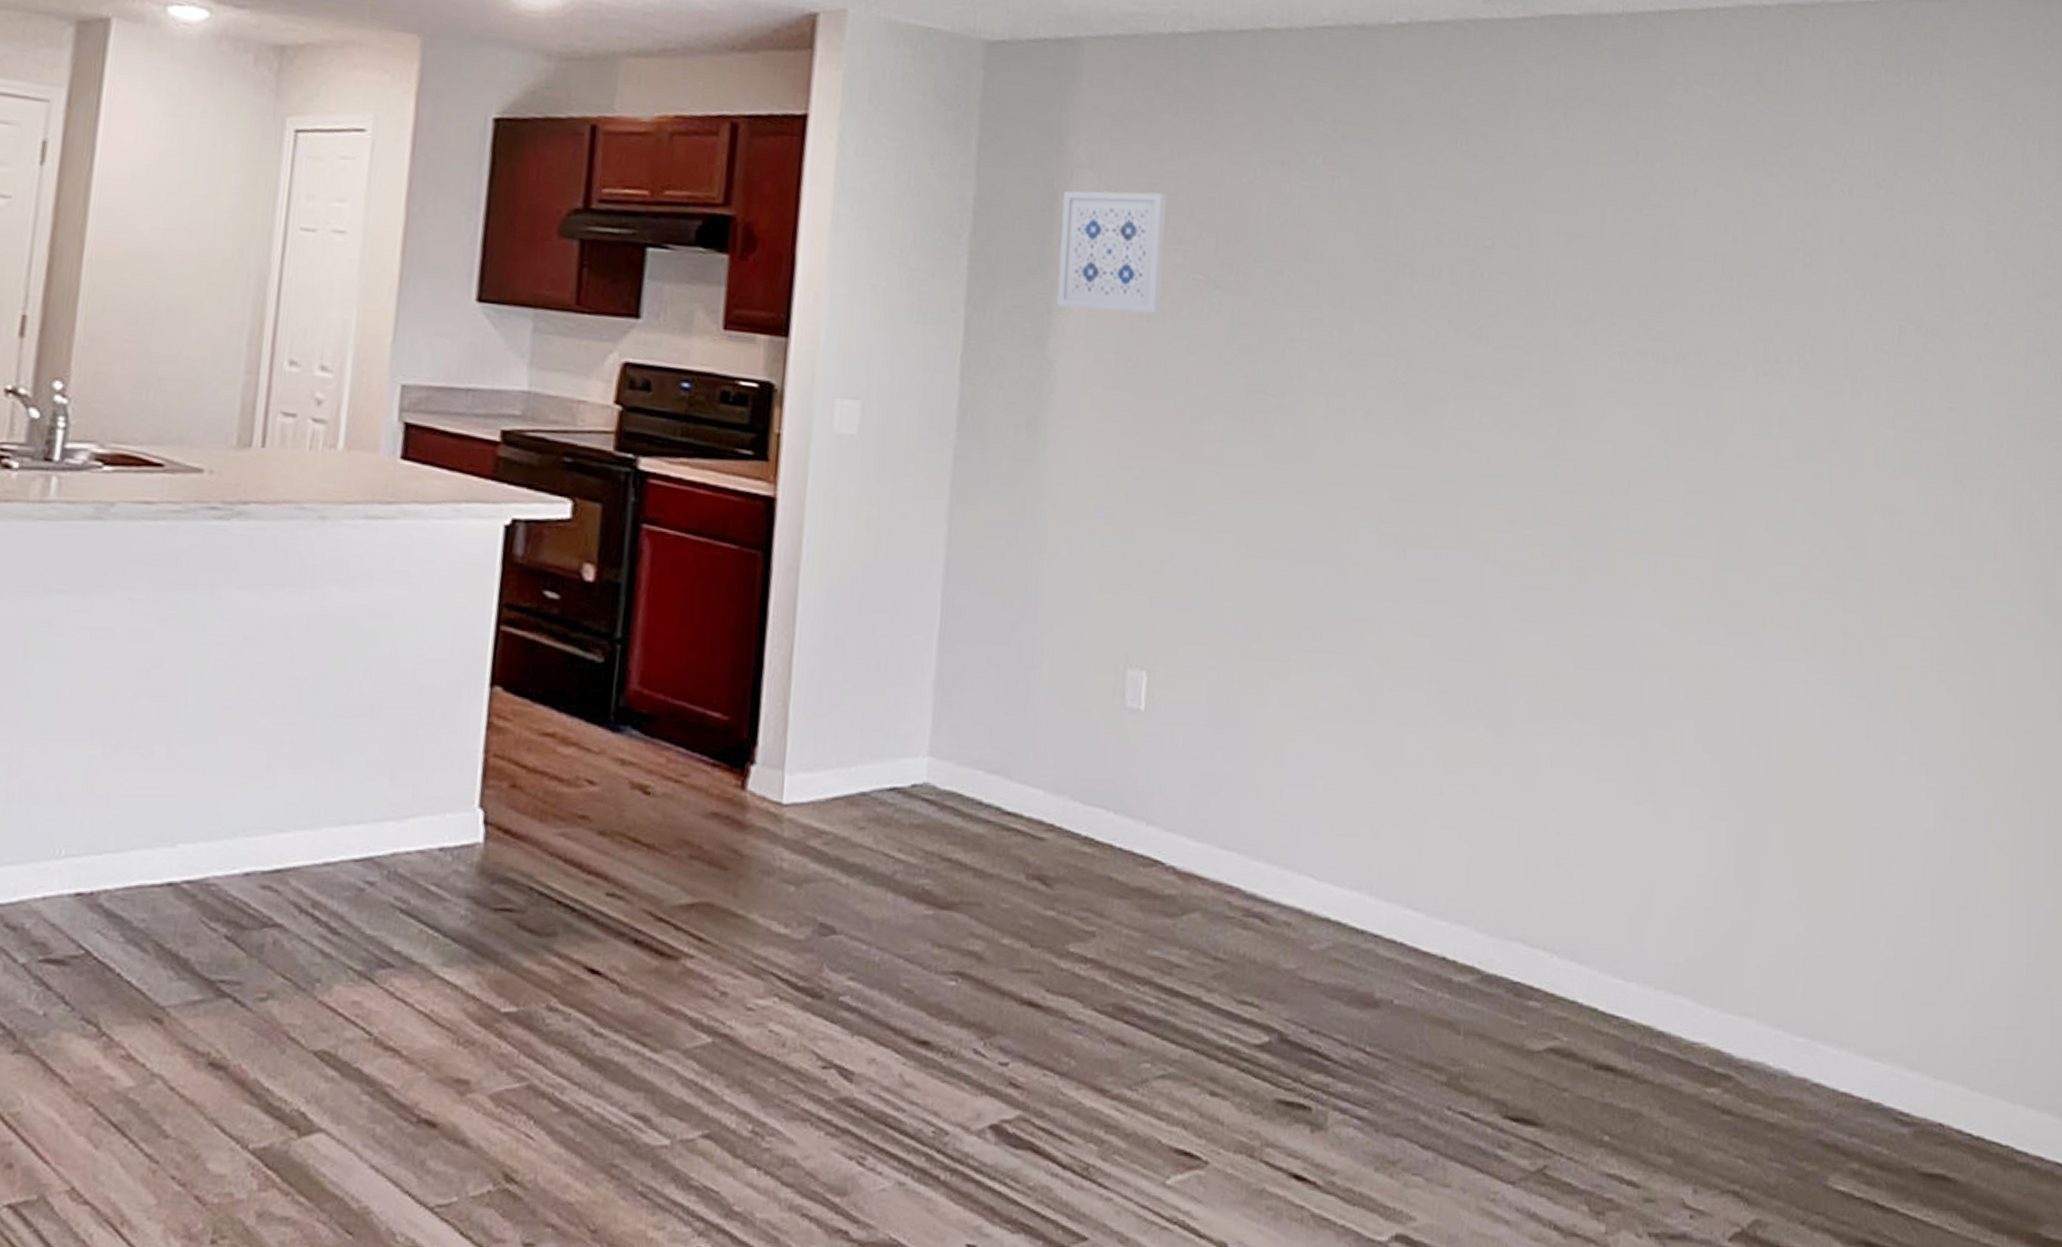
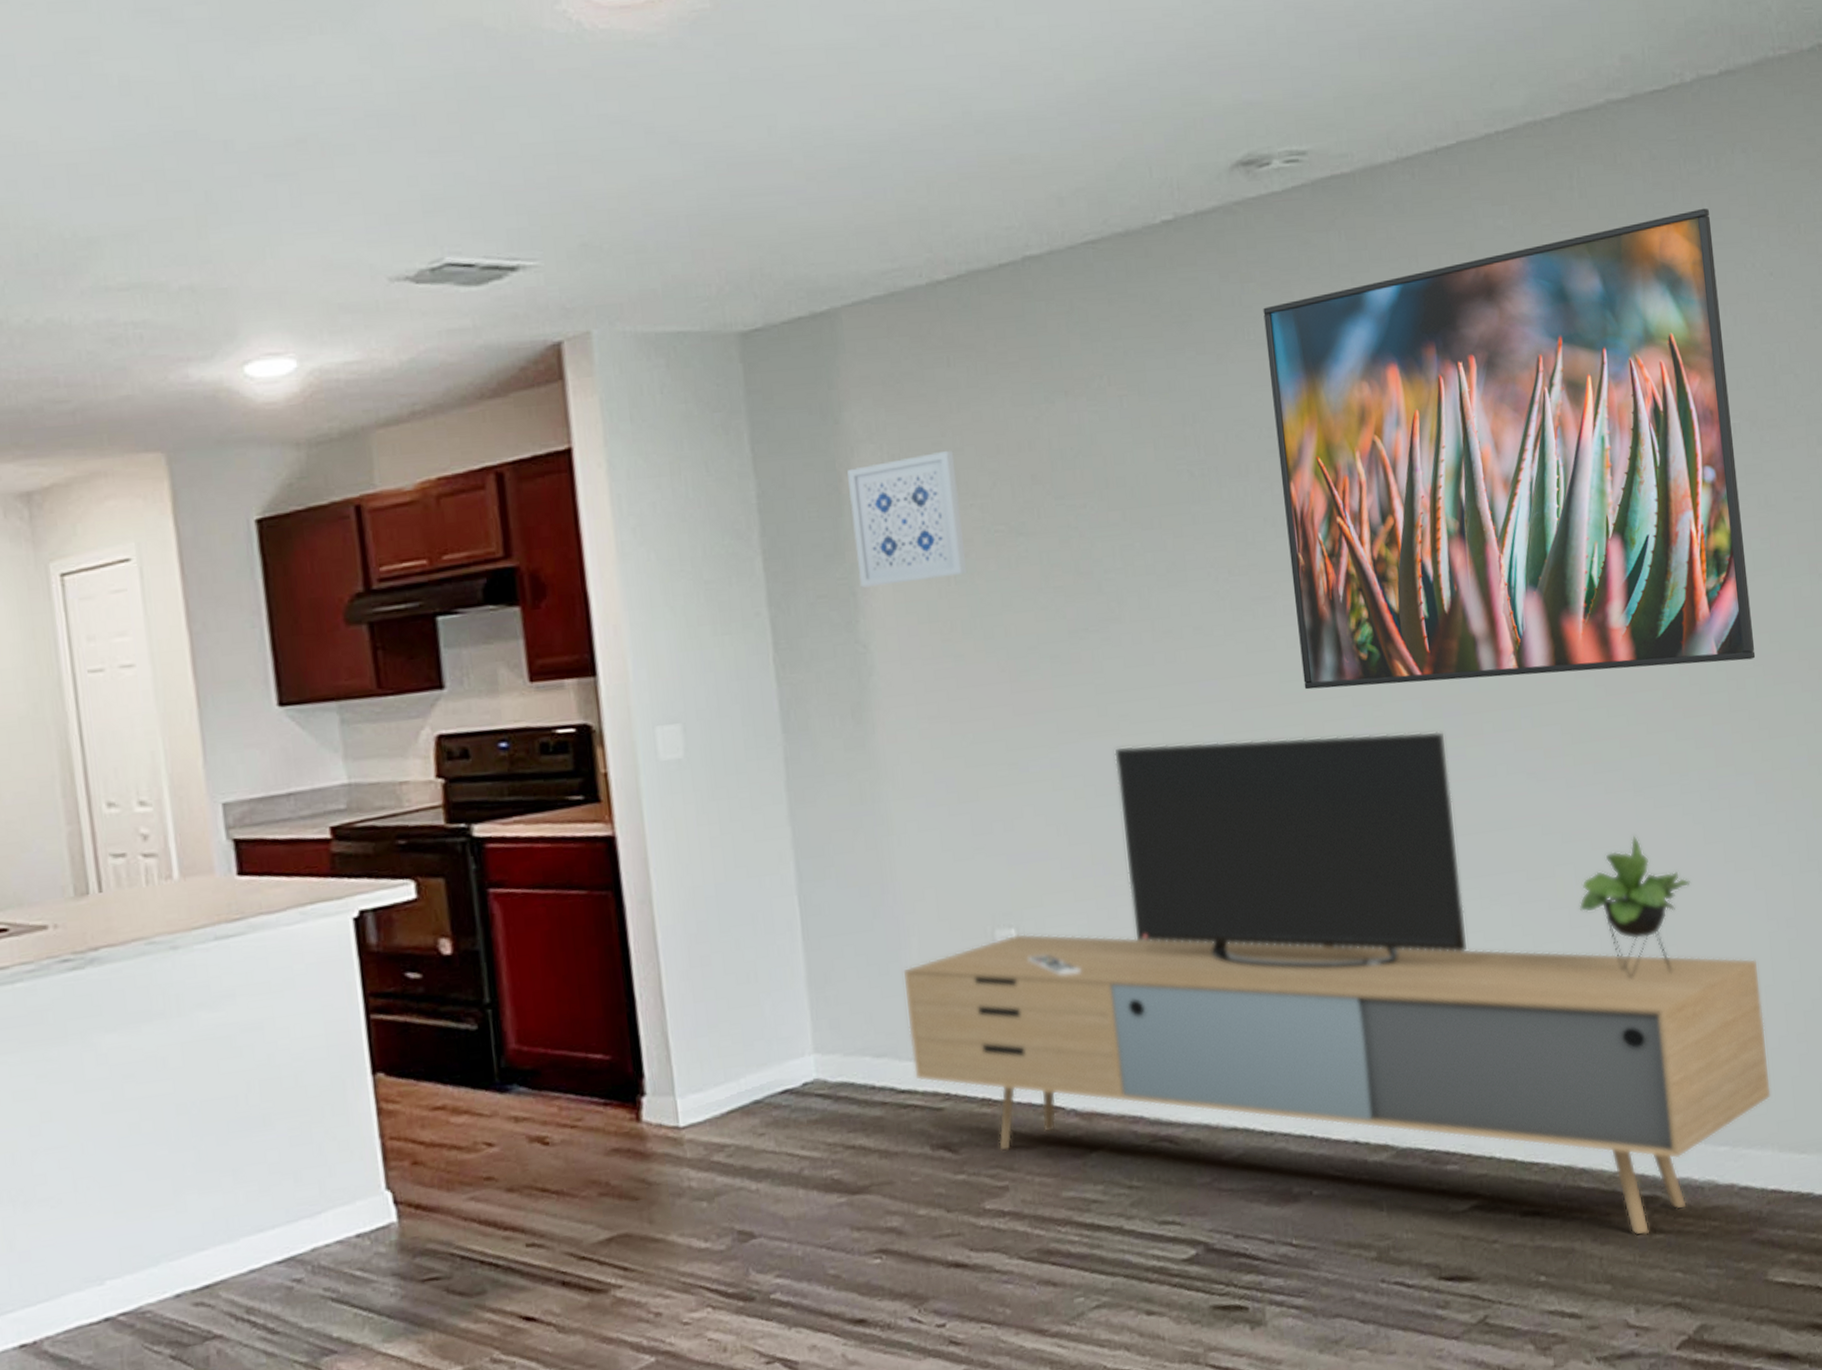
media console: none [1022,512,1858,1114] -> present [902,731,1772,1236]
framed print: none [1462,118,1903,555] -> present [1263,208,1756,690]

